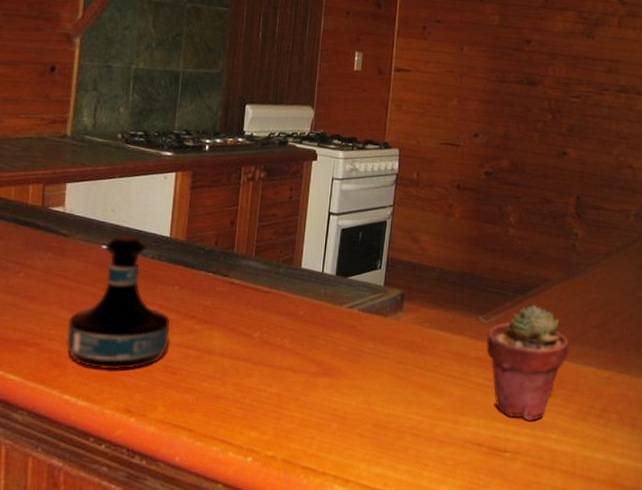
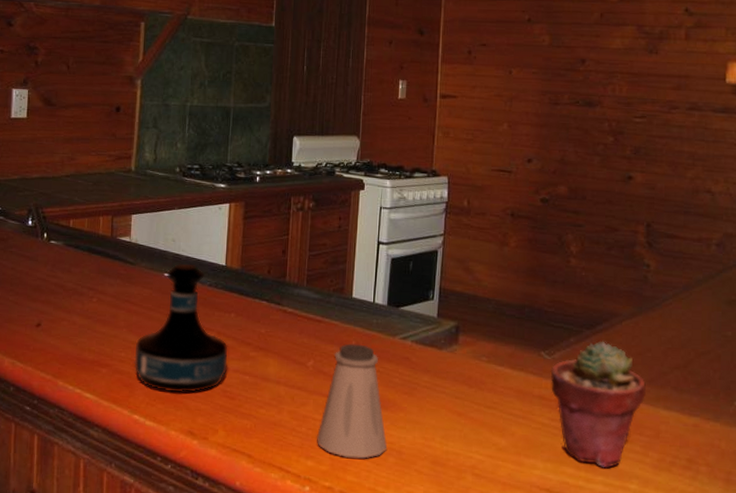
saltshaker: none [260,314,332,426] -> present [316,343,388,459]

